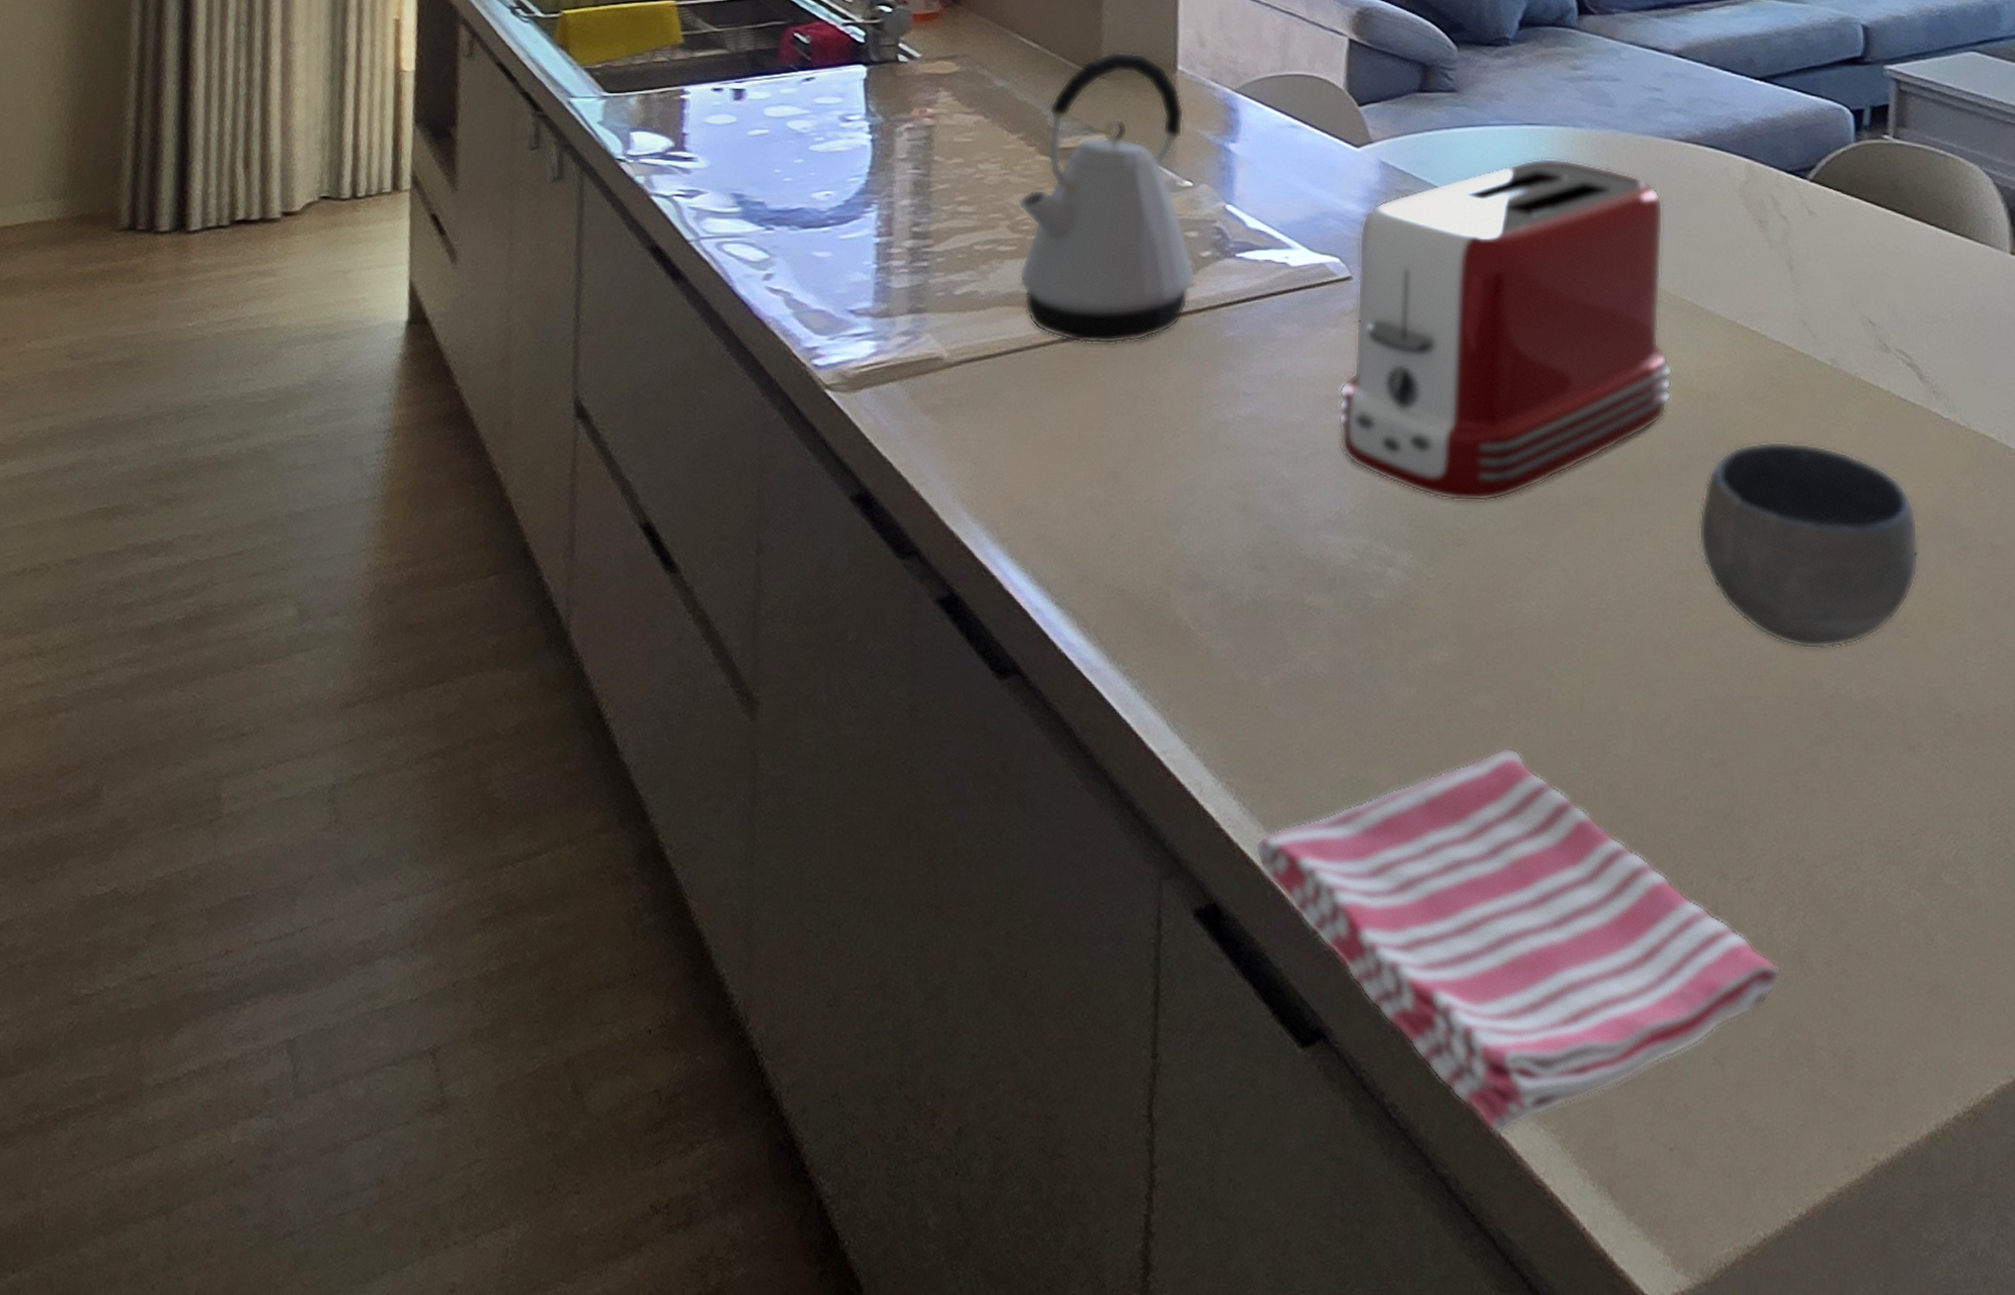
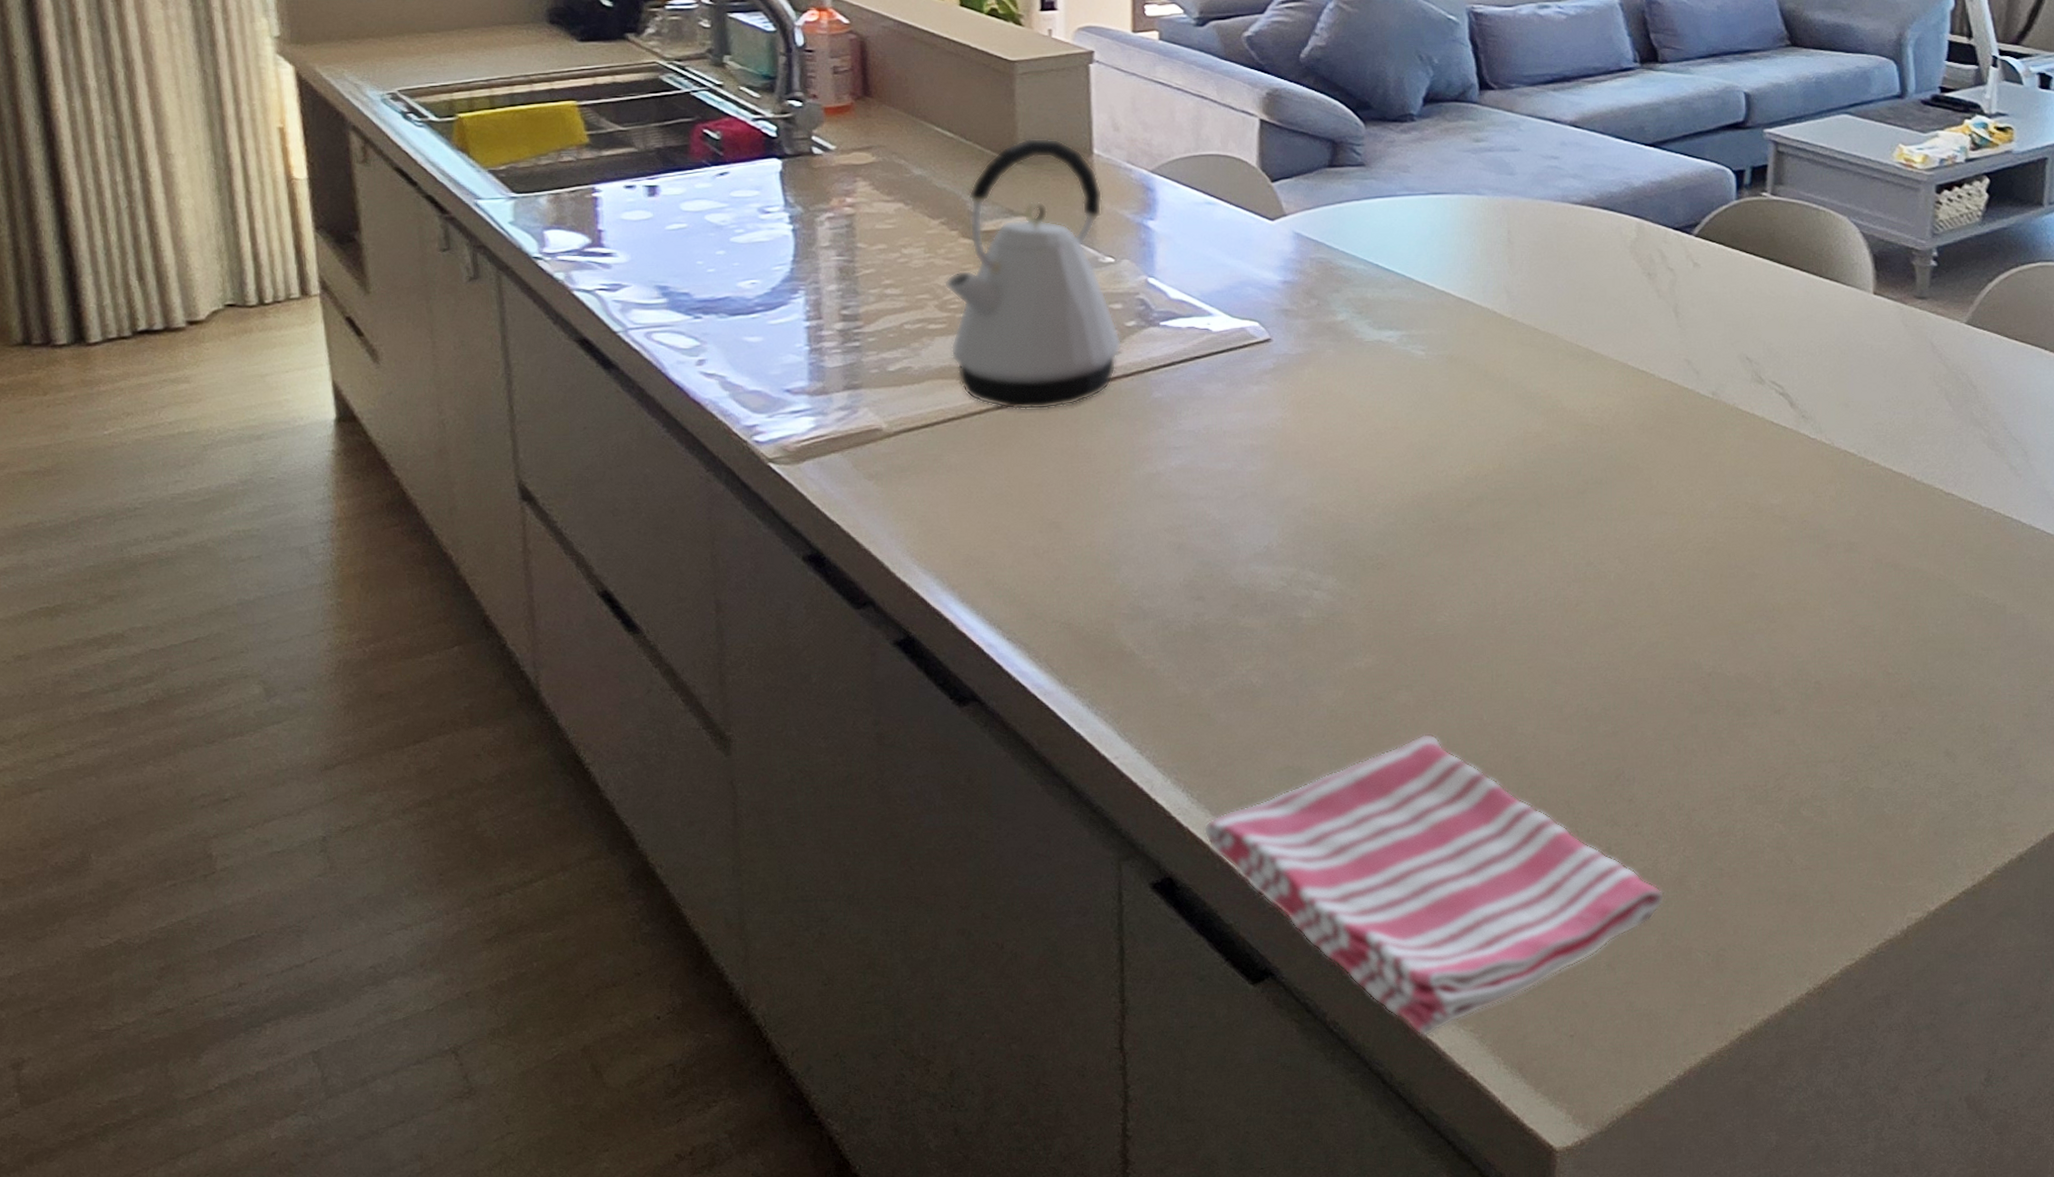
toaster: present [1338,158,1673,502] -> none [1263,224,1570,531]
bowl: present [1698,441,1919,650] -> none [1593,465,1787,637]

